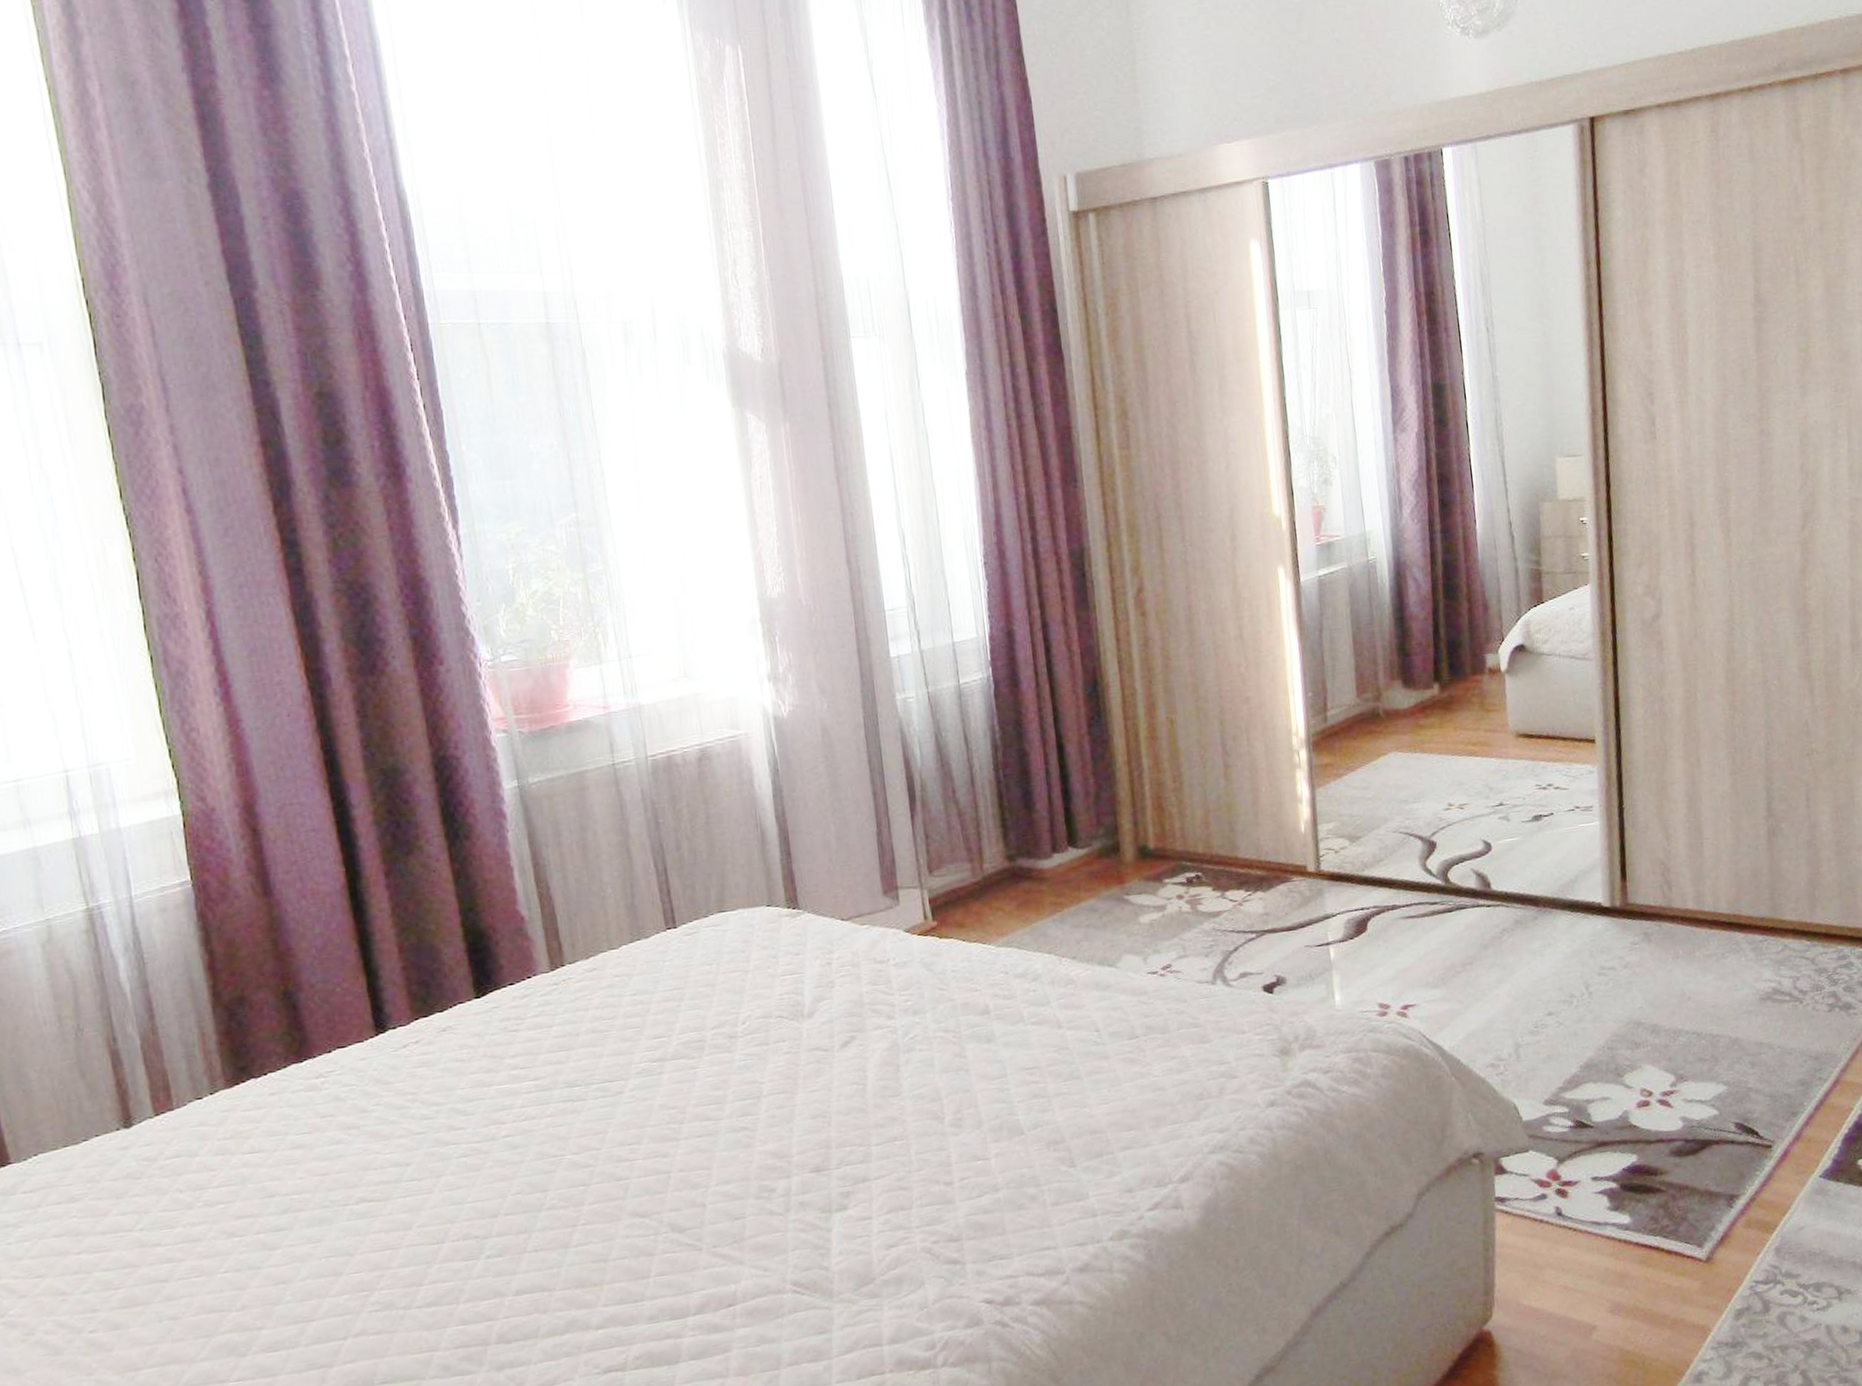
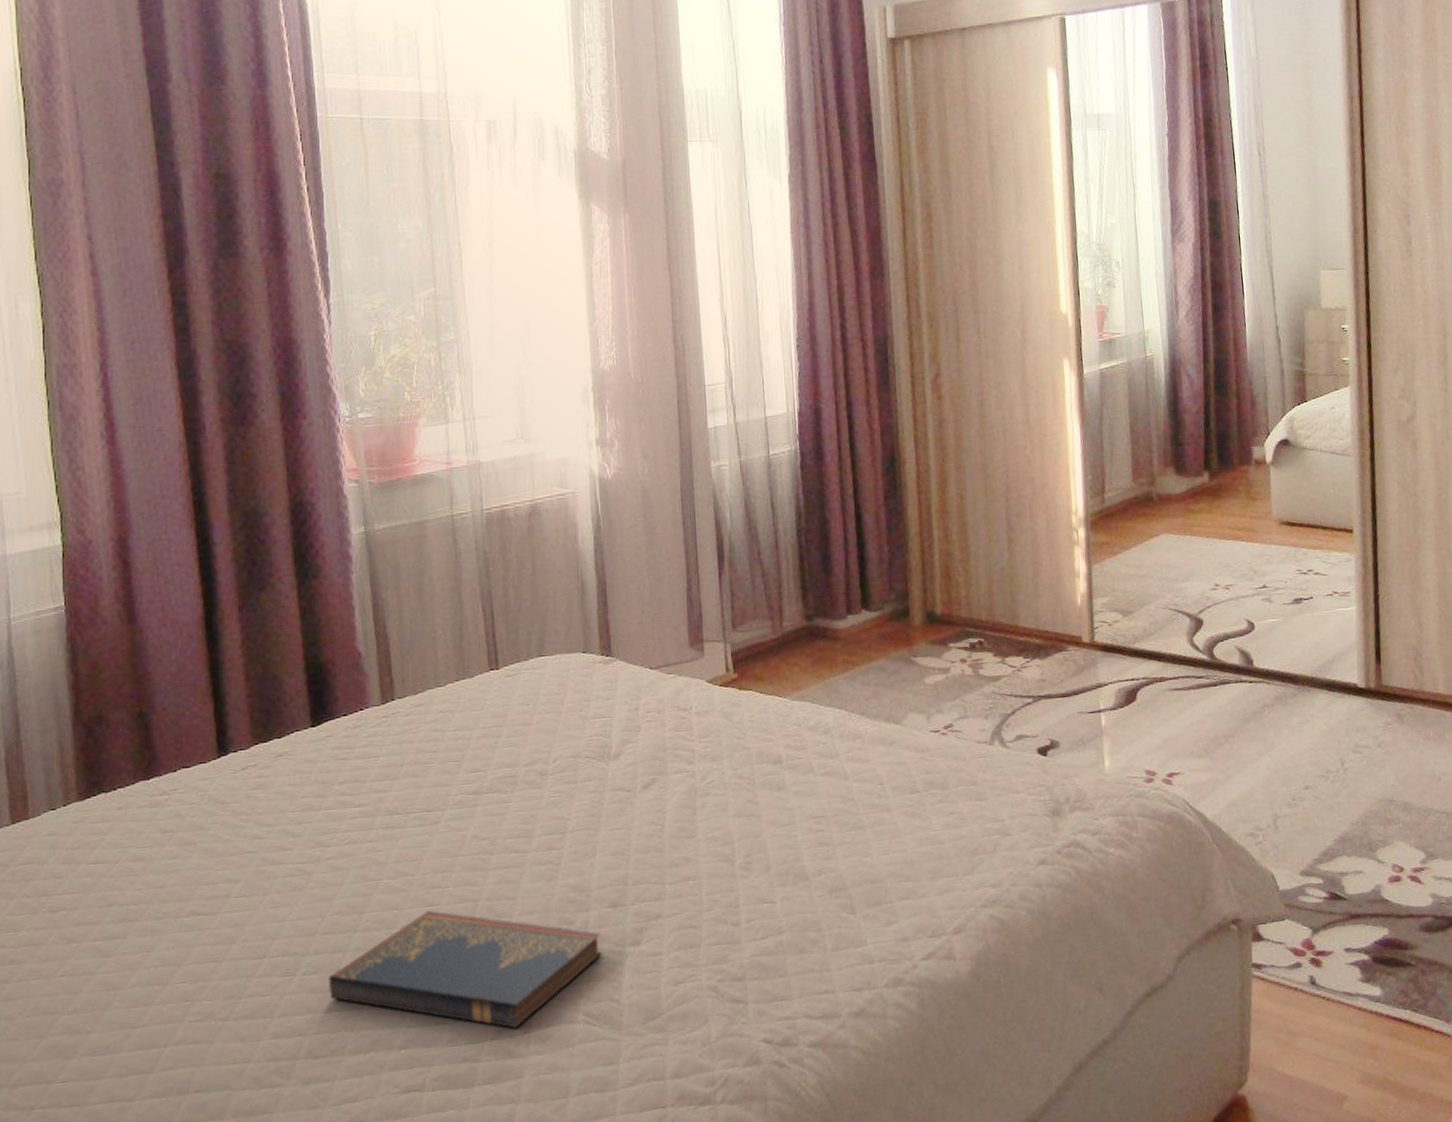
hardcover book: none [515,1184,809,1302] -> present [329,910,603,1028]

